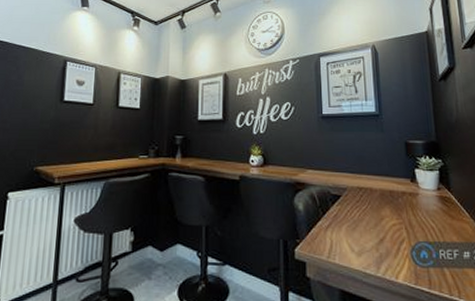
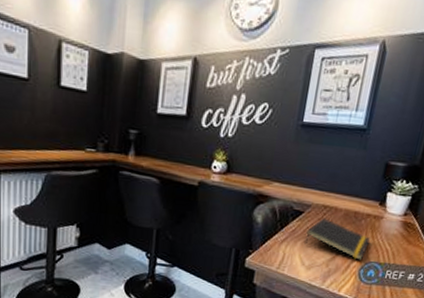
notepad: none [348,200,413,241] -> present [304,218,370,261]

